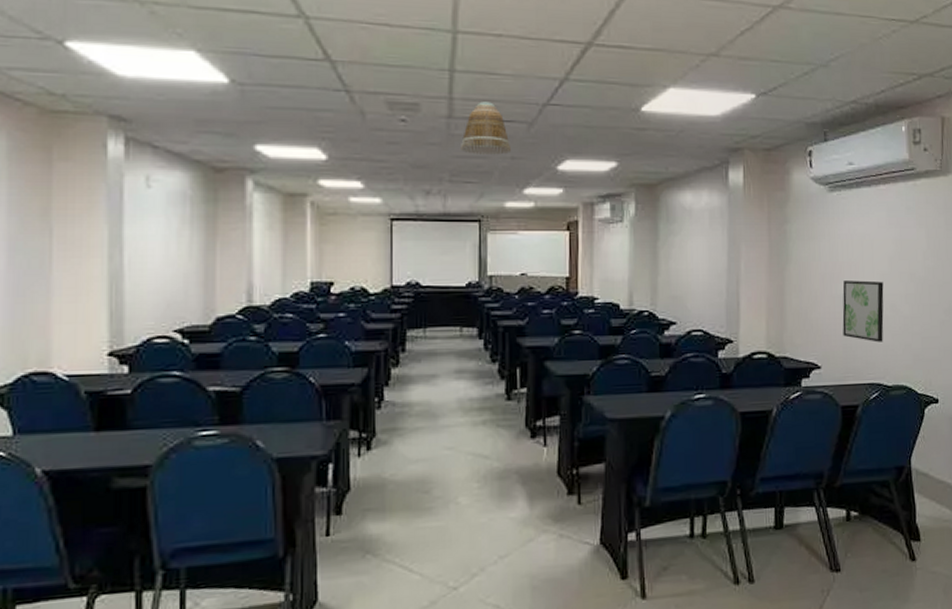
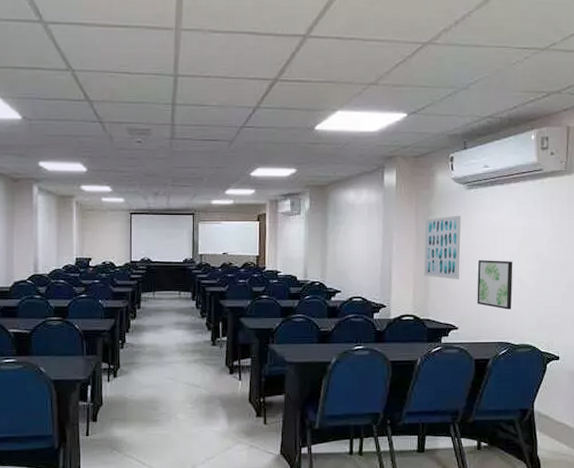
lamp shade: present [459,101,511,155] -> none [179,126,216,165]
wall art: none [778,224,823,306] -> present [423,215,461,280]

